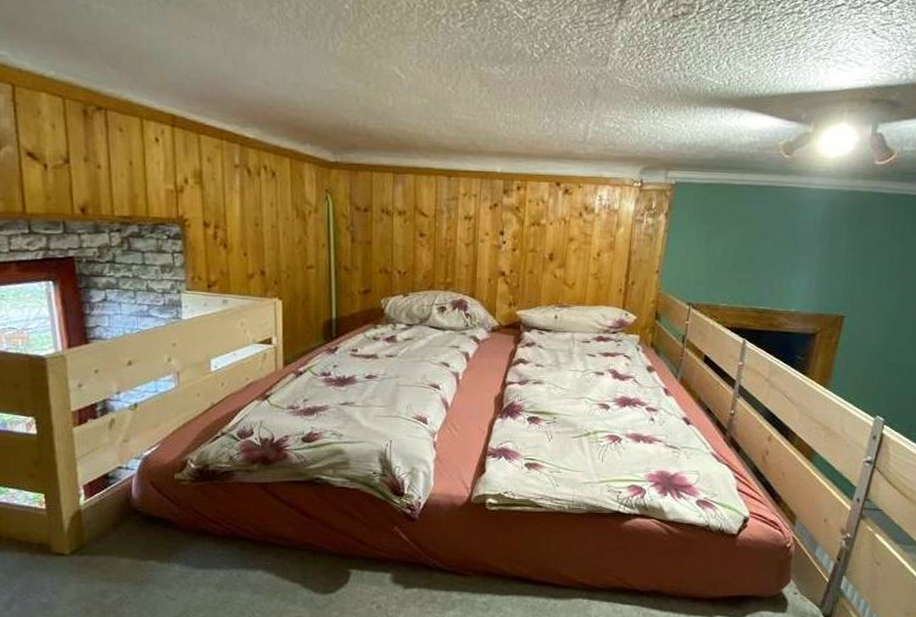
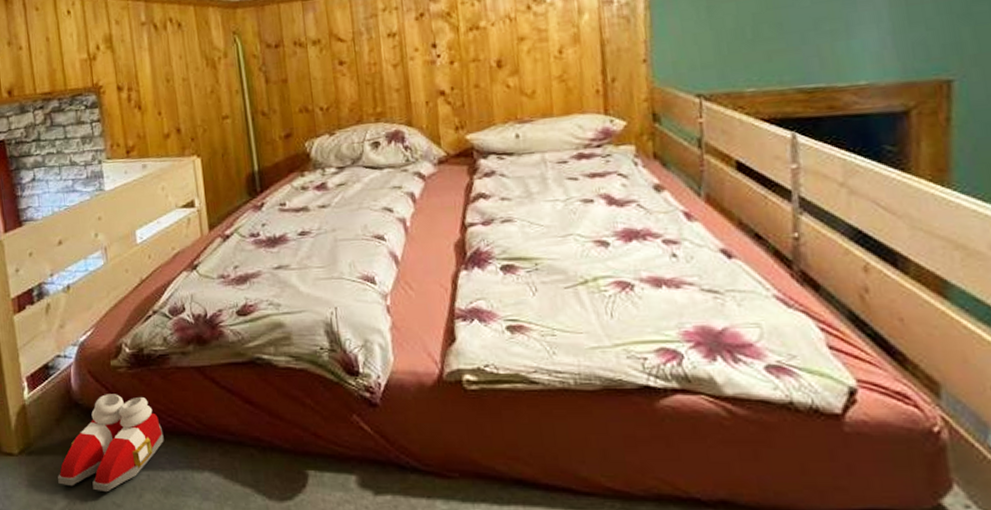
slippers: none [111,503,222,588] -> present [58,394,164,493]

